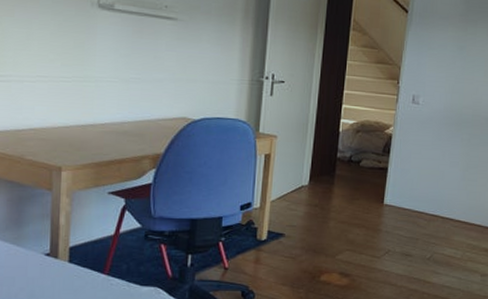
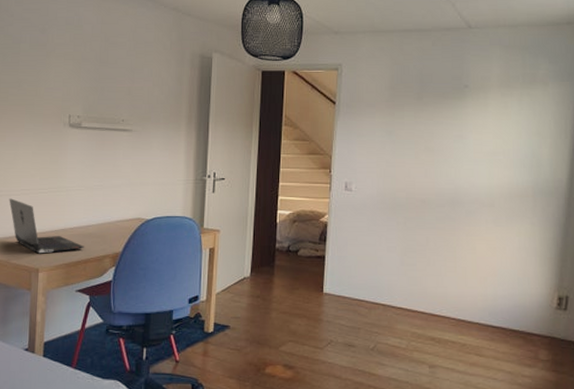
laptop computer: none [21,85,119,151] -> present [9,198,85,254]

